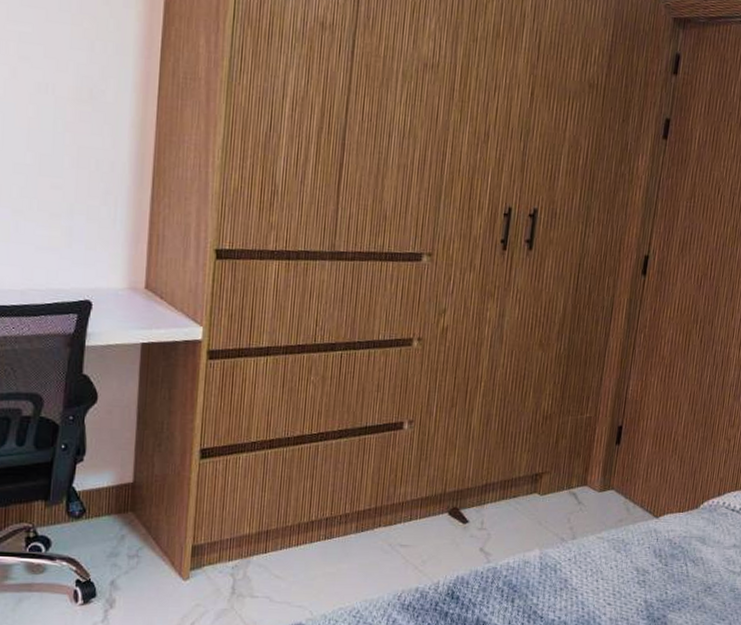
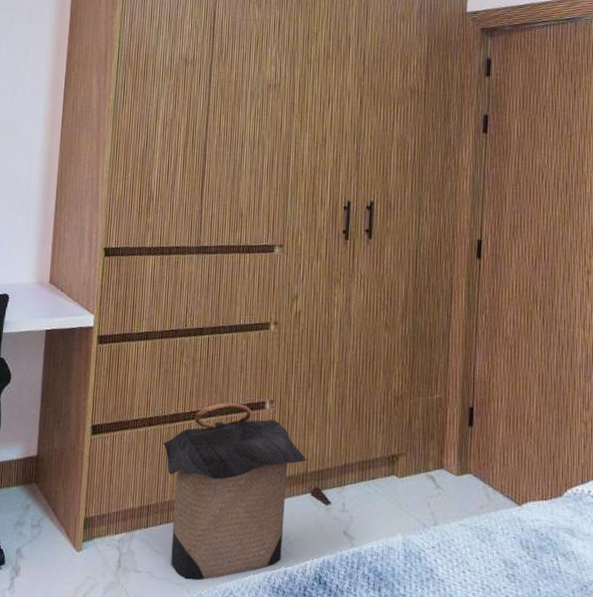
laundry hamper: none [286,423,446,602] -> present [163,402,307,581]

